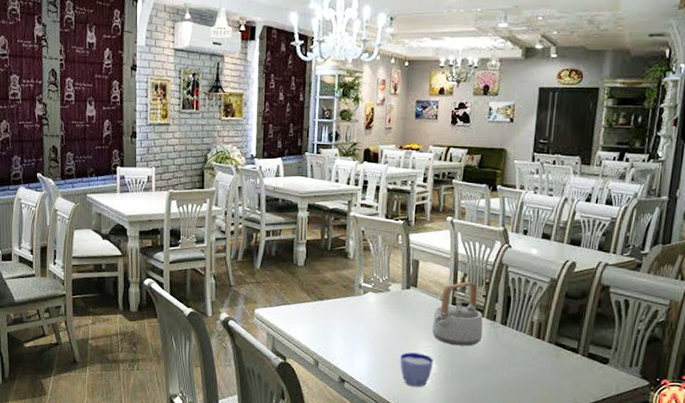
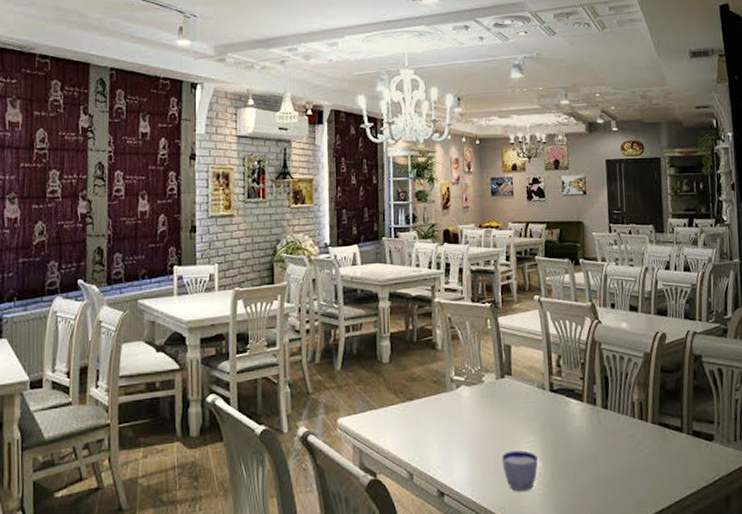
teapot: present [432,281,483,346] -> none [532,364,586,438]

